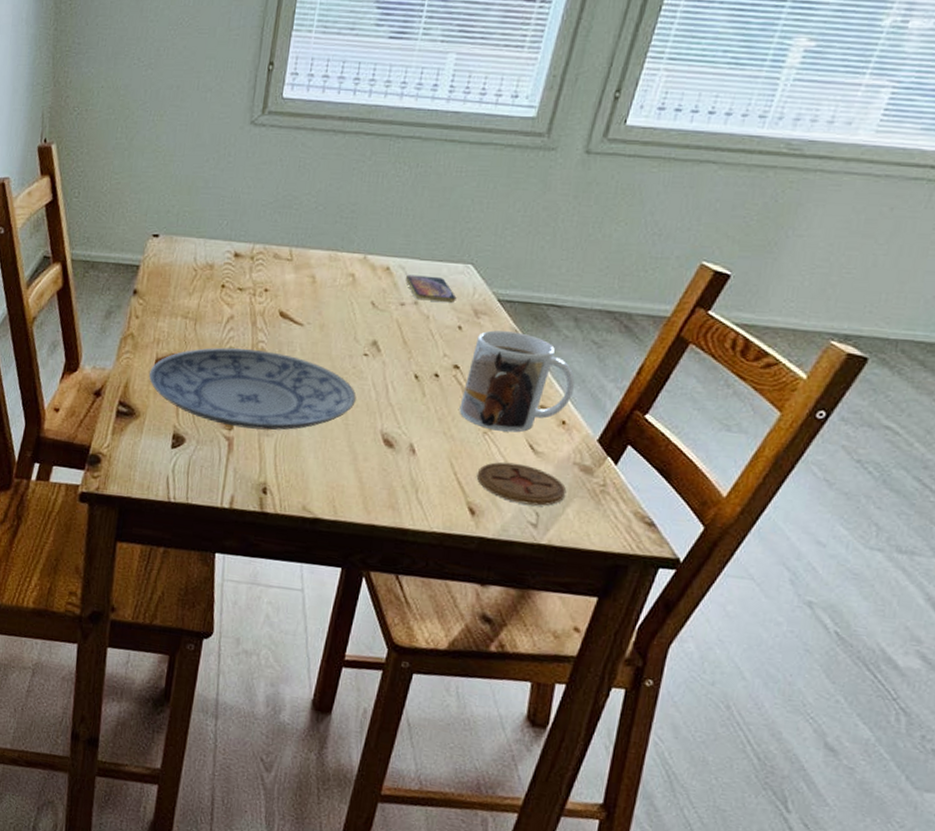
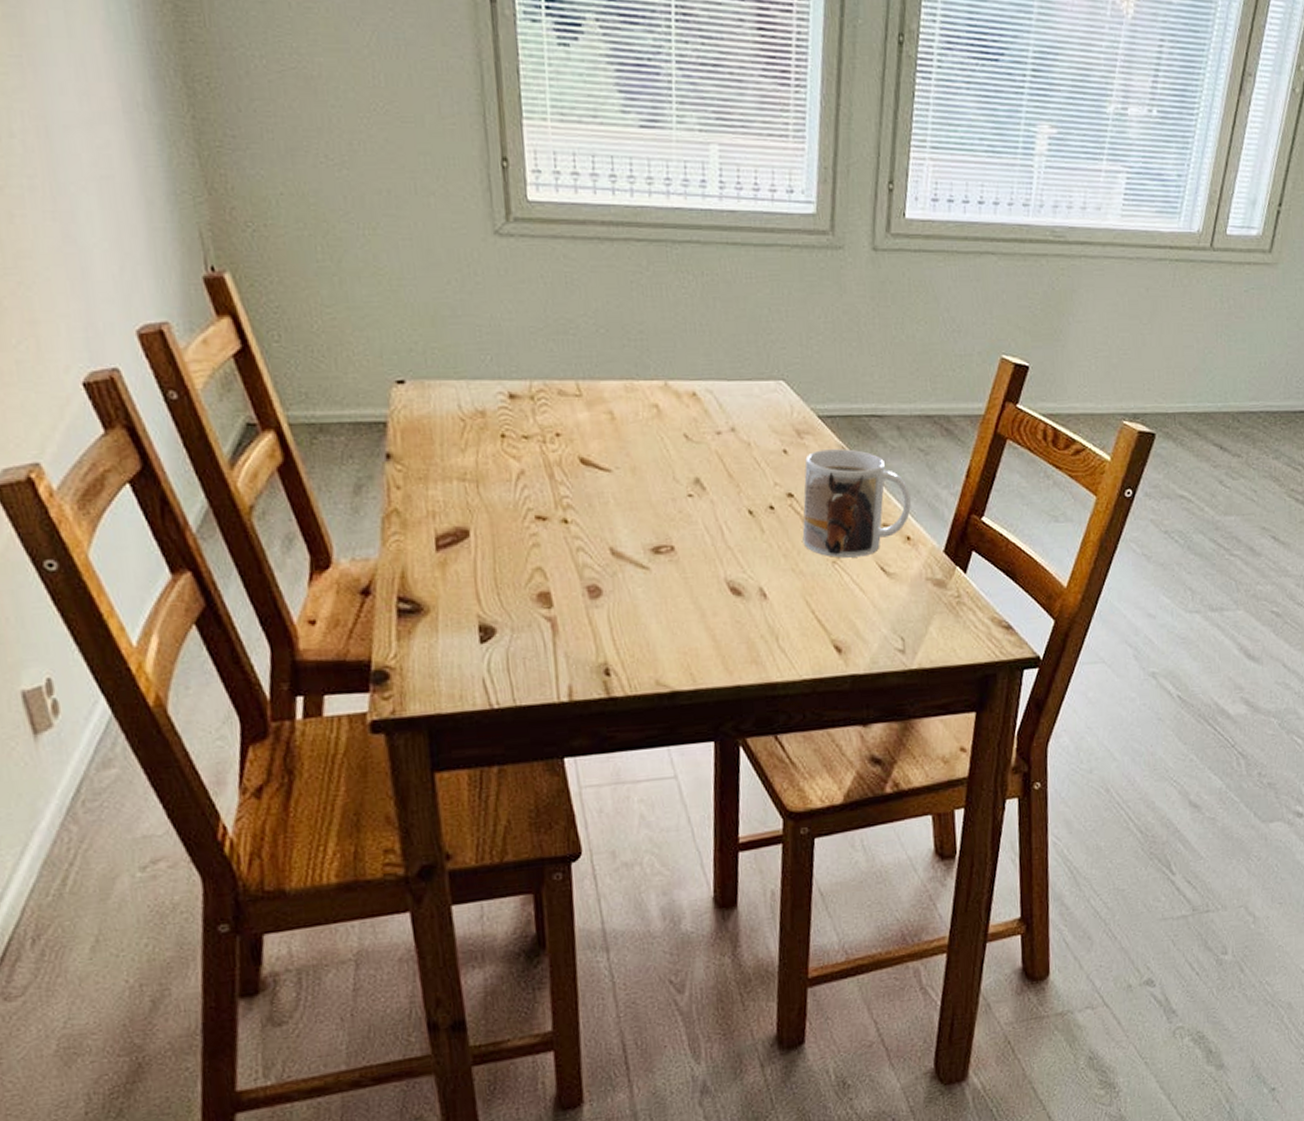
plate: present [148,347,356,431] -> none [430,507,690,604]
smartphone: present [405,274,457,302] -> none [715,397,775,426]
coaster: present [476,462,567,506] -> none [835,589,926,631]

